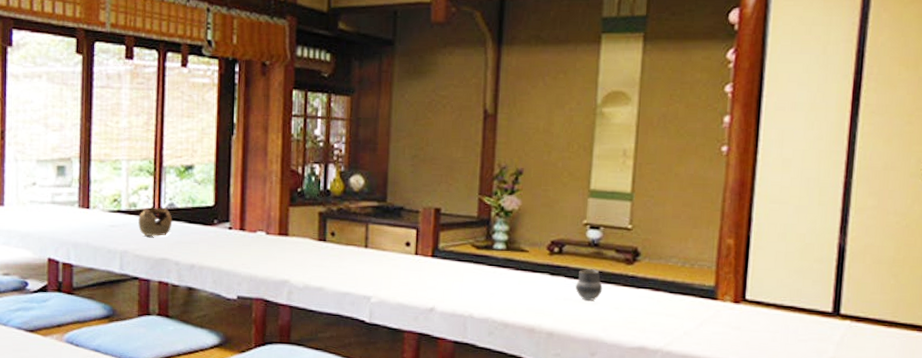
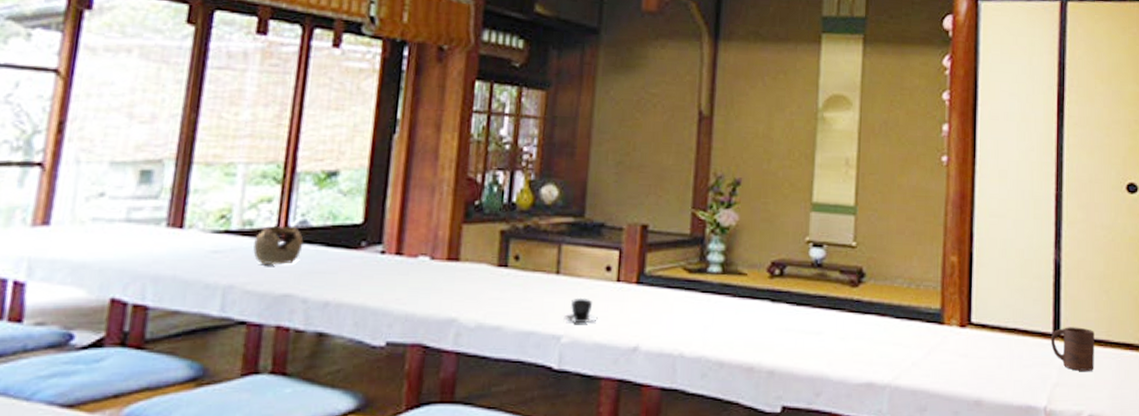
teacup: none [372,267,400,288] -> present [563,297,598,324]
cup: present [576,269,603,301] -> none [798,293,827,330]
cup: none [829,307,879,348] -> present [1050,327,1094,371]

